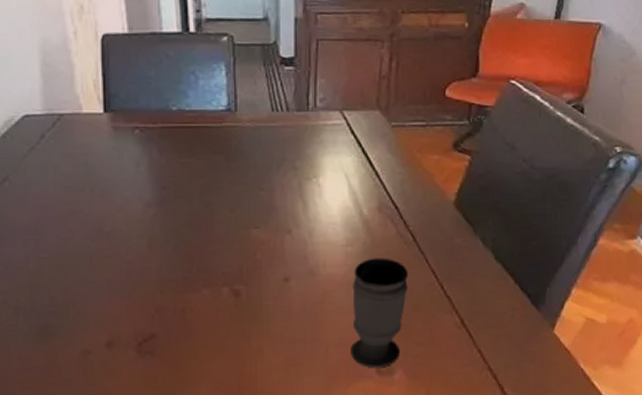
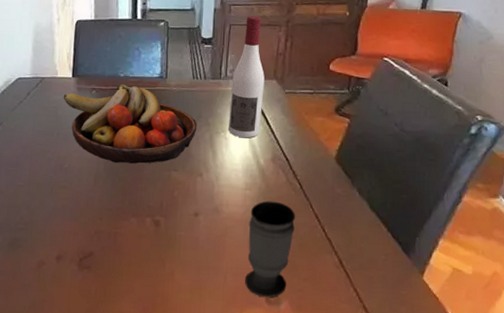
fruit bowl: none [93,119,281,222] -> present [63,83,197,164]
wine bottle: none [320,28,365,184] -> present [228,16,265,139]

